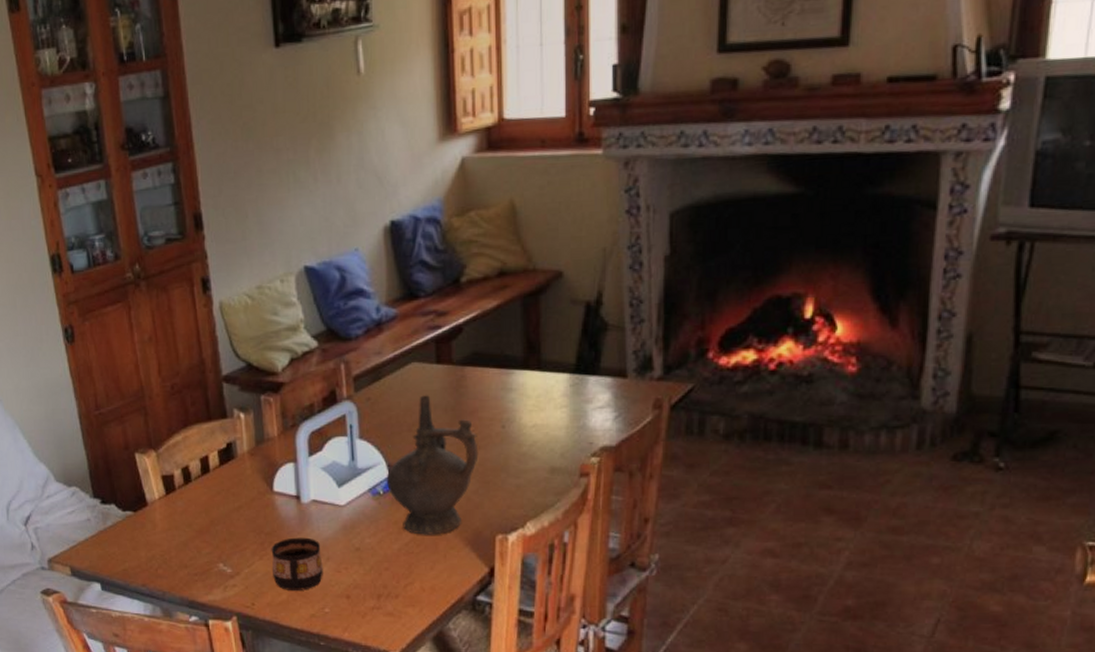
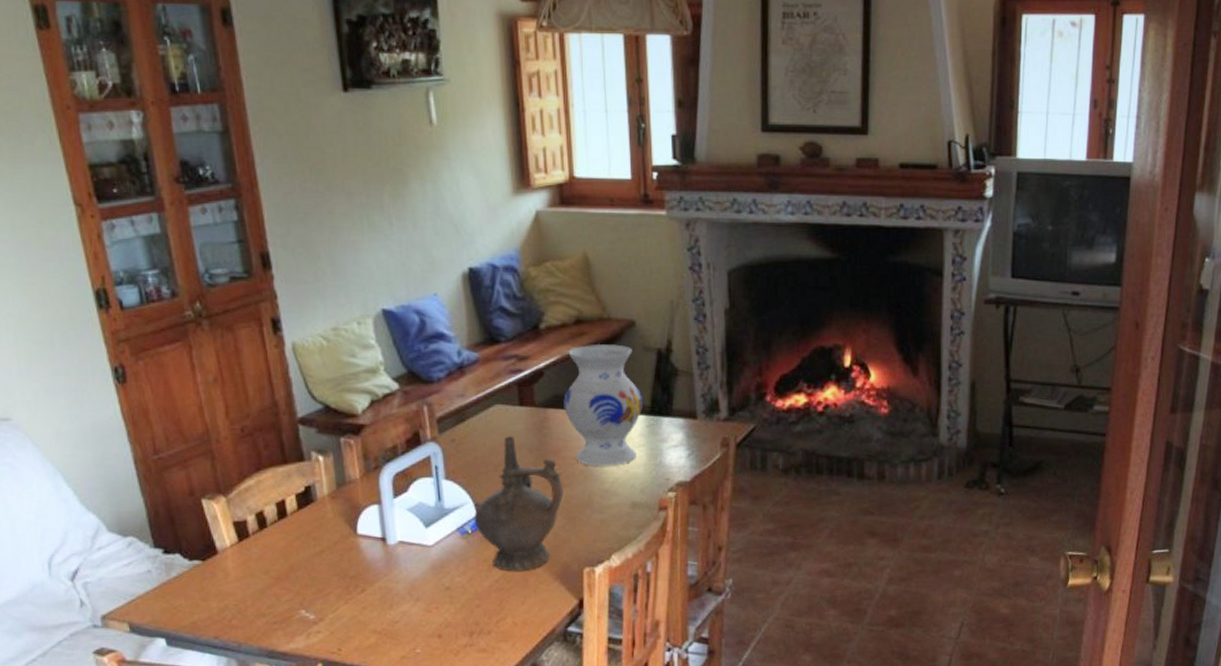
cup: present [271,537,323,590] -> none [357,579,413,633]
vase: none [482,297,567,428] -> present [563,344,643,467]

